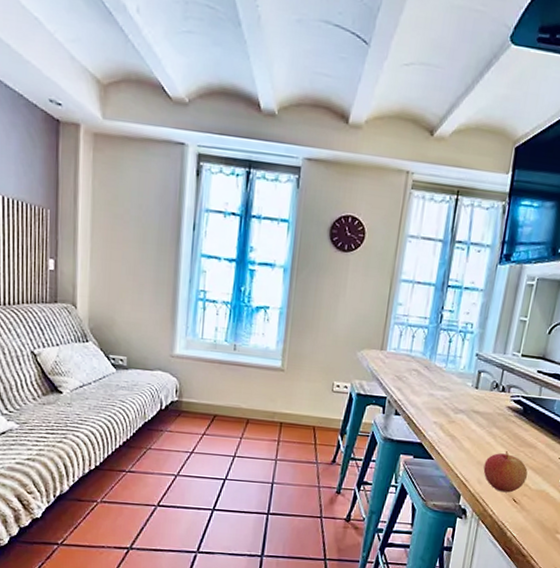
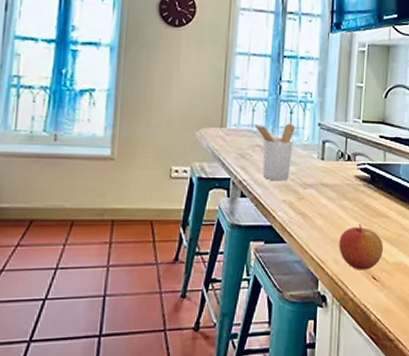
utensil holder: none [412,350,453,404] -> present [253,124,296,181]

